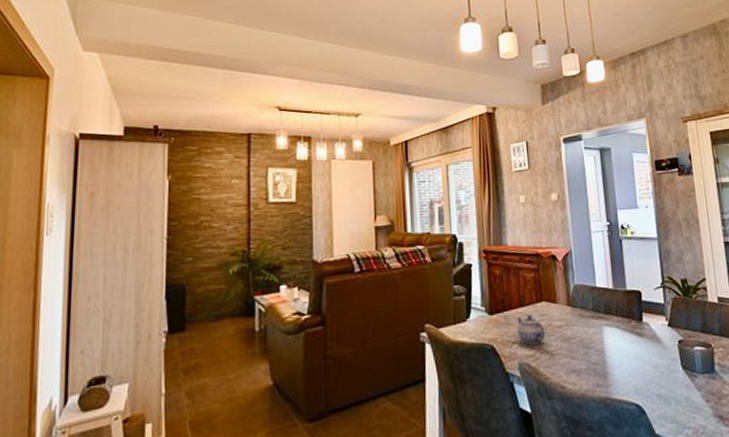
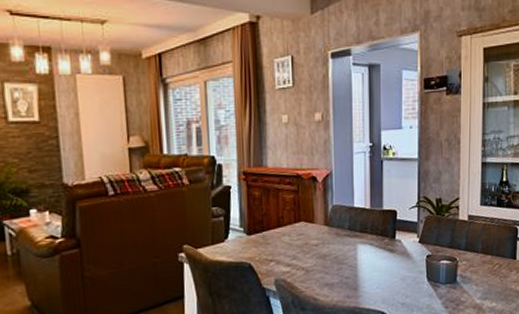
teapot: present [517,314,545,345] -> none [275,234,301,263]

